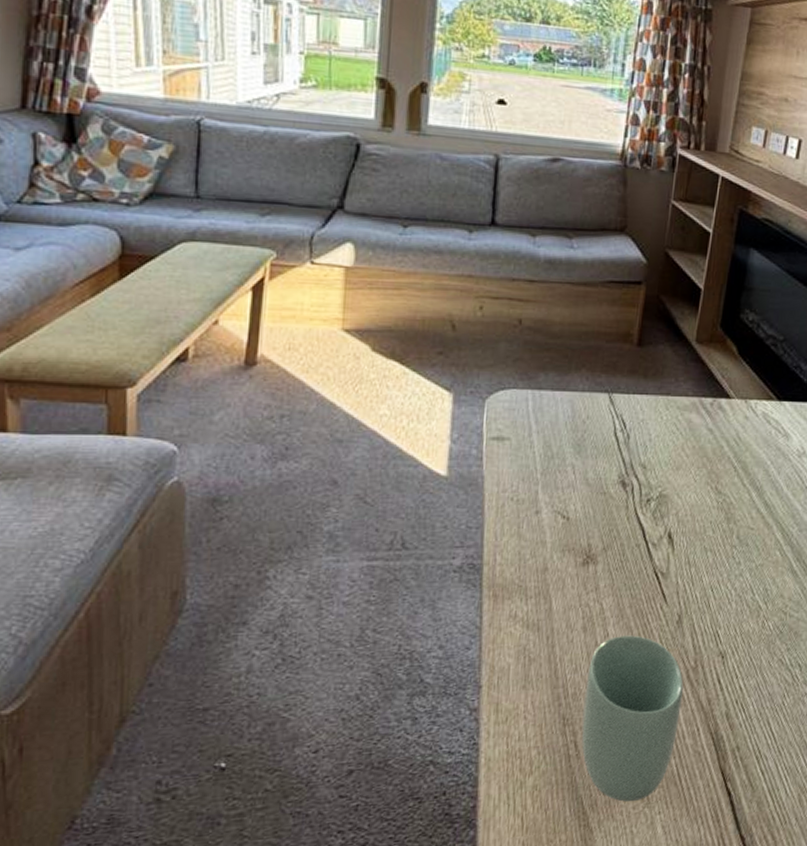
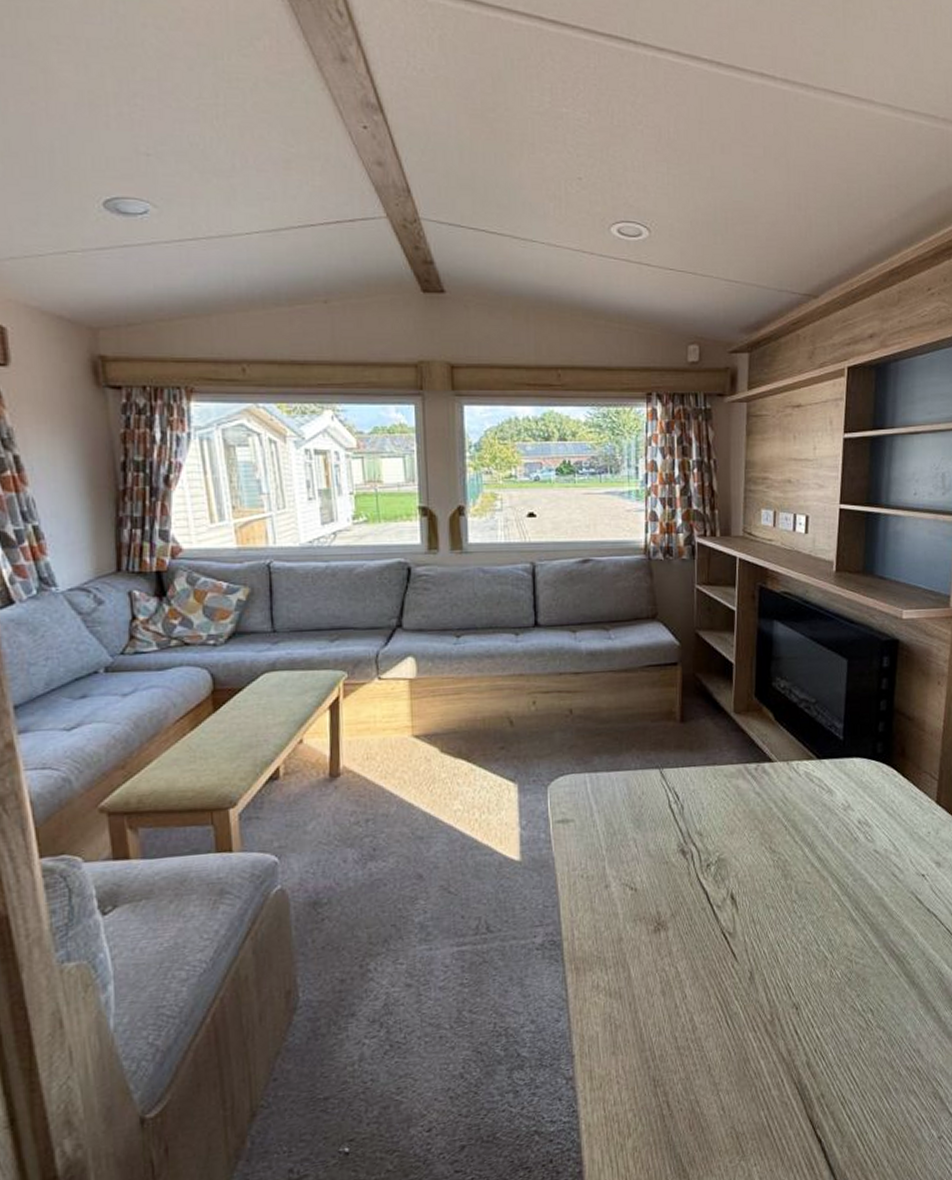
cup: present [581,635,684,802] -> none [671,994,764,1157]

